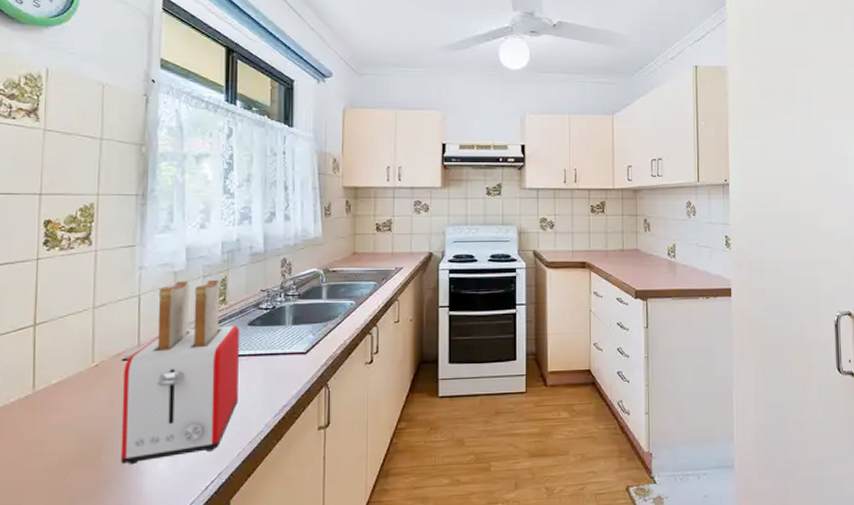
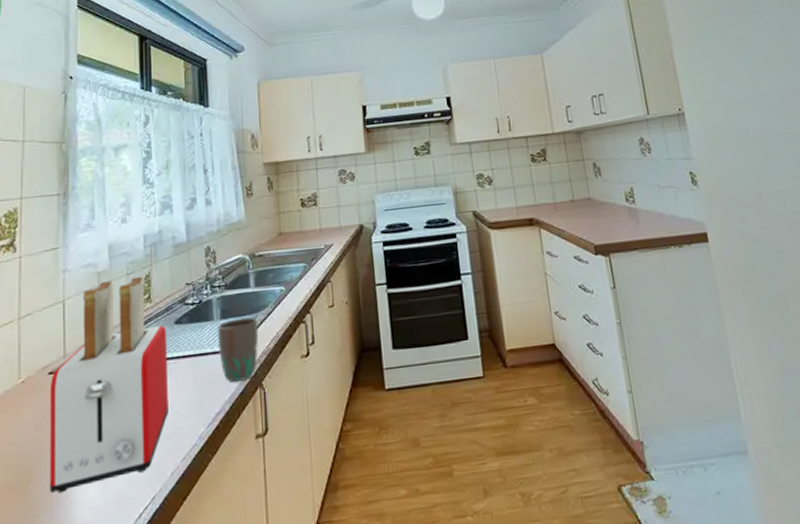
mug: none [289,325,328,380] -> present [218,317,259,382]

